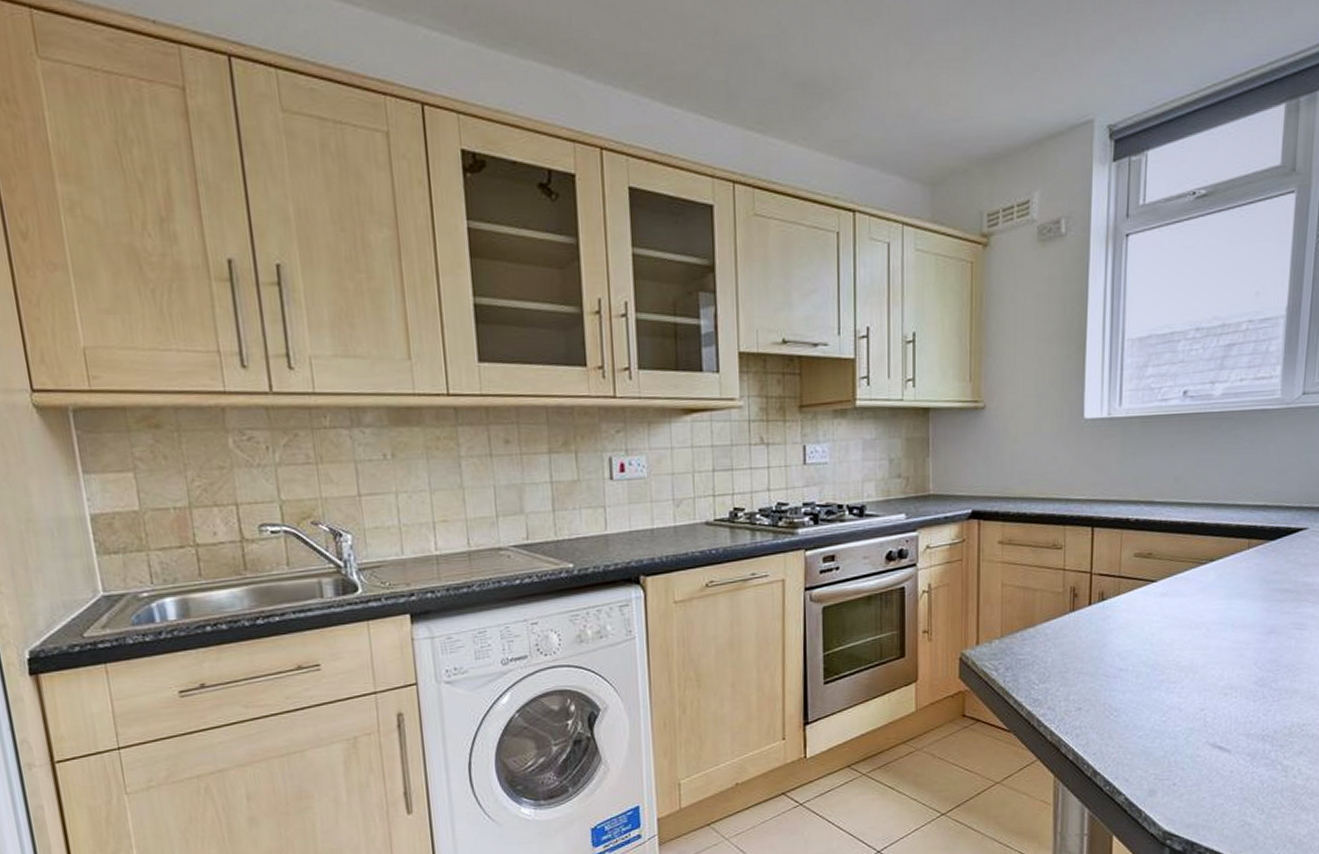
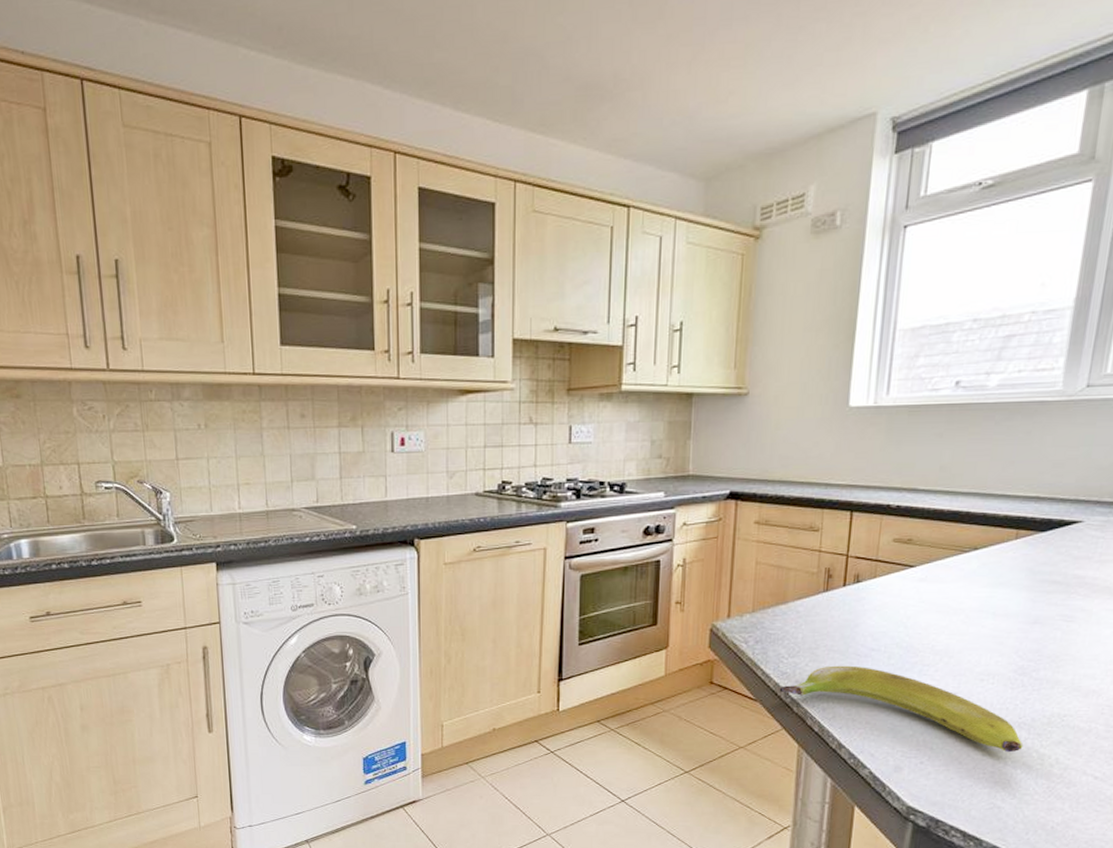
banana: none [1032,687,1268,767] -> present [779,665,1023,753]

